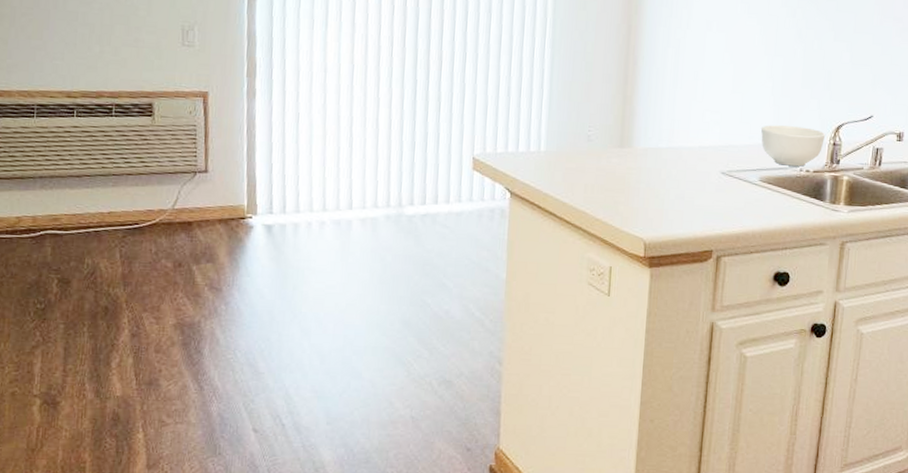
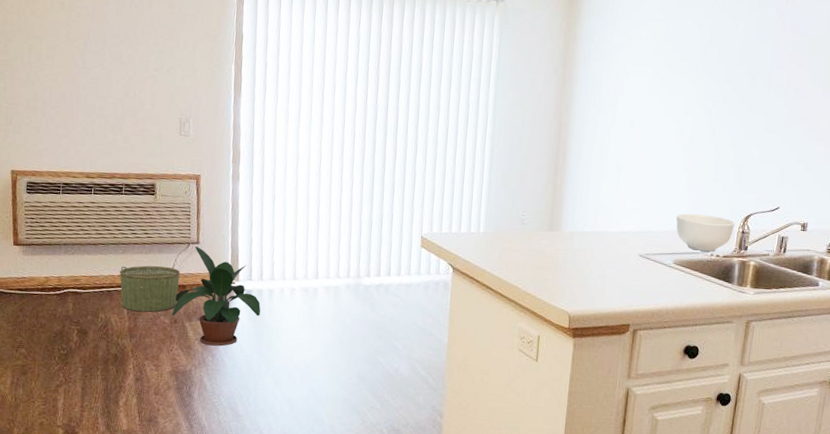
basket: none [110,199,185,255] -> present [119,265,180,312]
potted plant: none [175,176,284,292] -> present [172,247,261,346]

